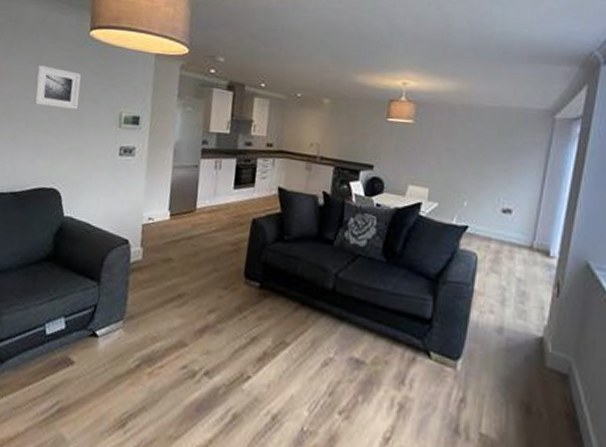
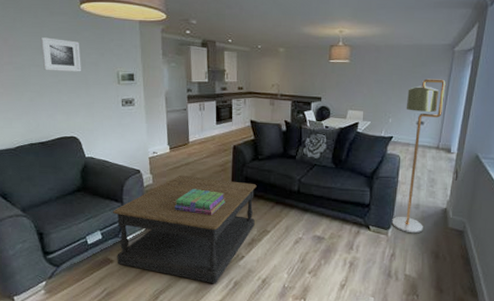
coffee table: none [79,251,278,413] -> present [113,175,257,283]
stack of books: none [165,272,234,313] -> present [175,189,225,216]
floor lamp: none [462,152,543,371] -> present [392,79,446,234]

